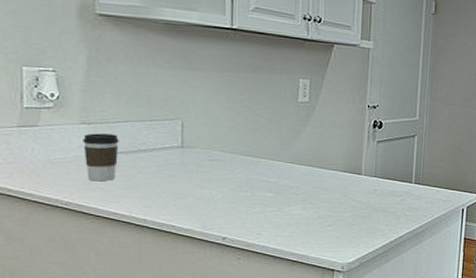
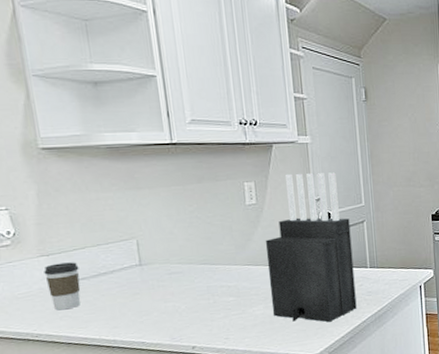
knife block: none [309,76,401,233] -> present [265,172,357,322]

